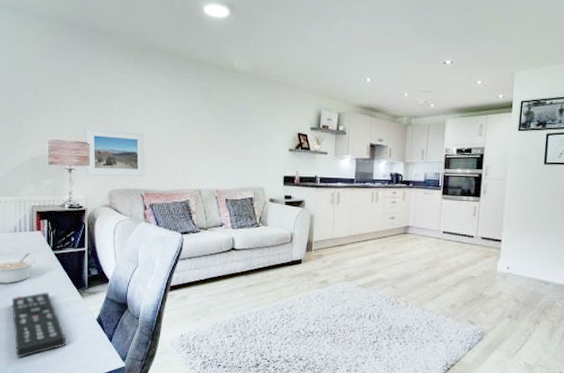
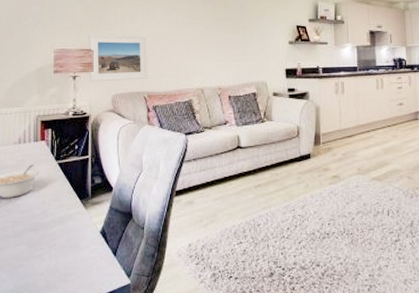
remote control: present [12,292,66,358] -> none [13,205,69,280]

